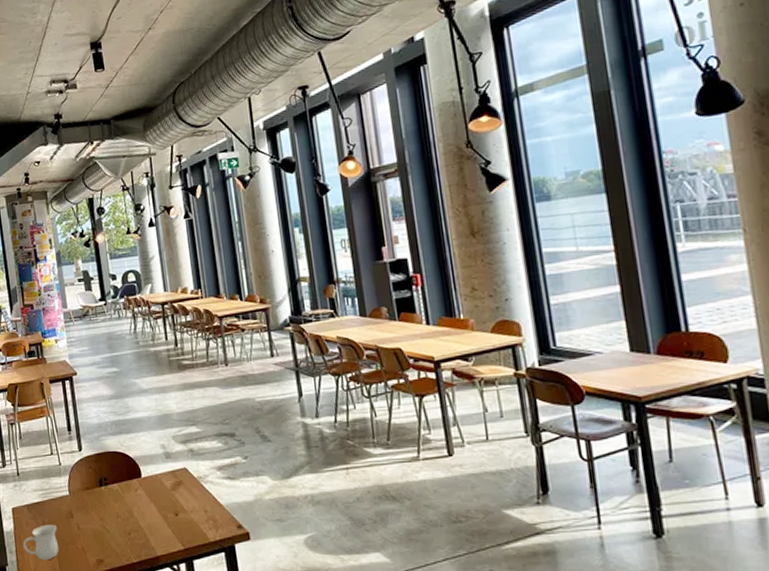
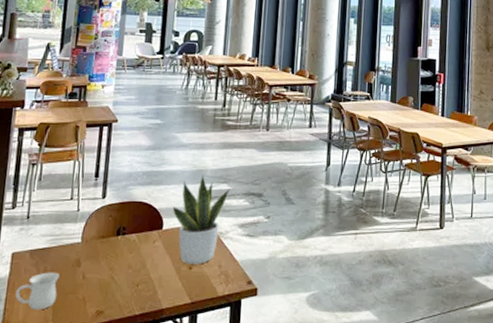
potted plant: none [146,419,200,511] -> present [172,175,230,265]

